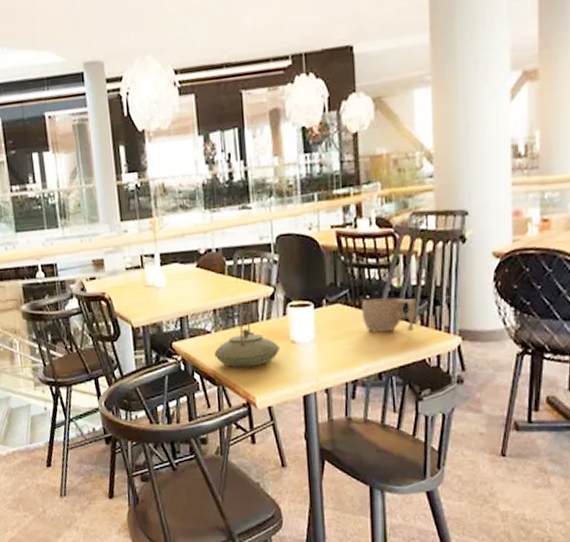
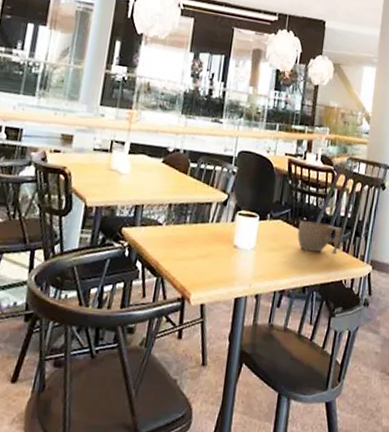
teapot: present [214,311,281,368] -> none [160,211,224,264]

